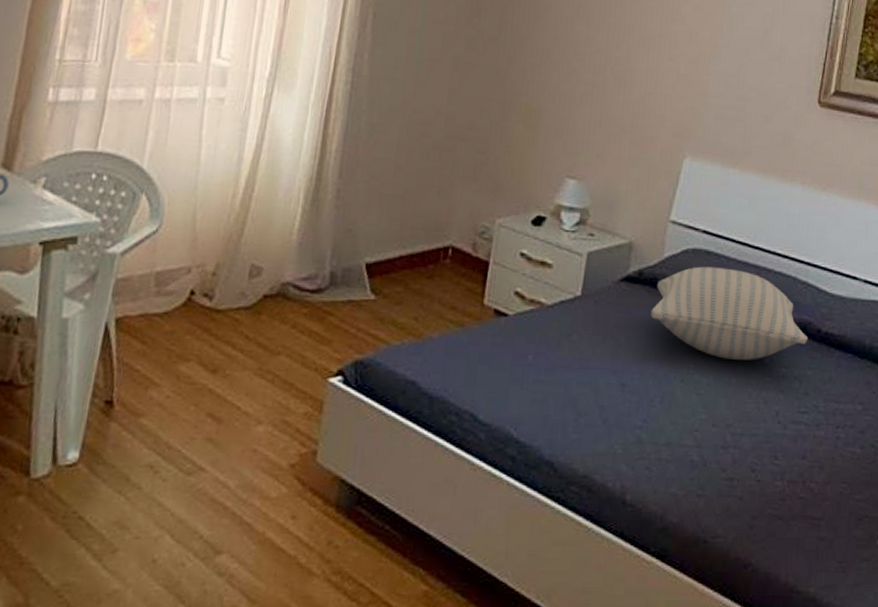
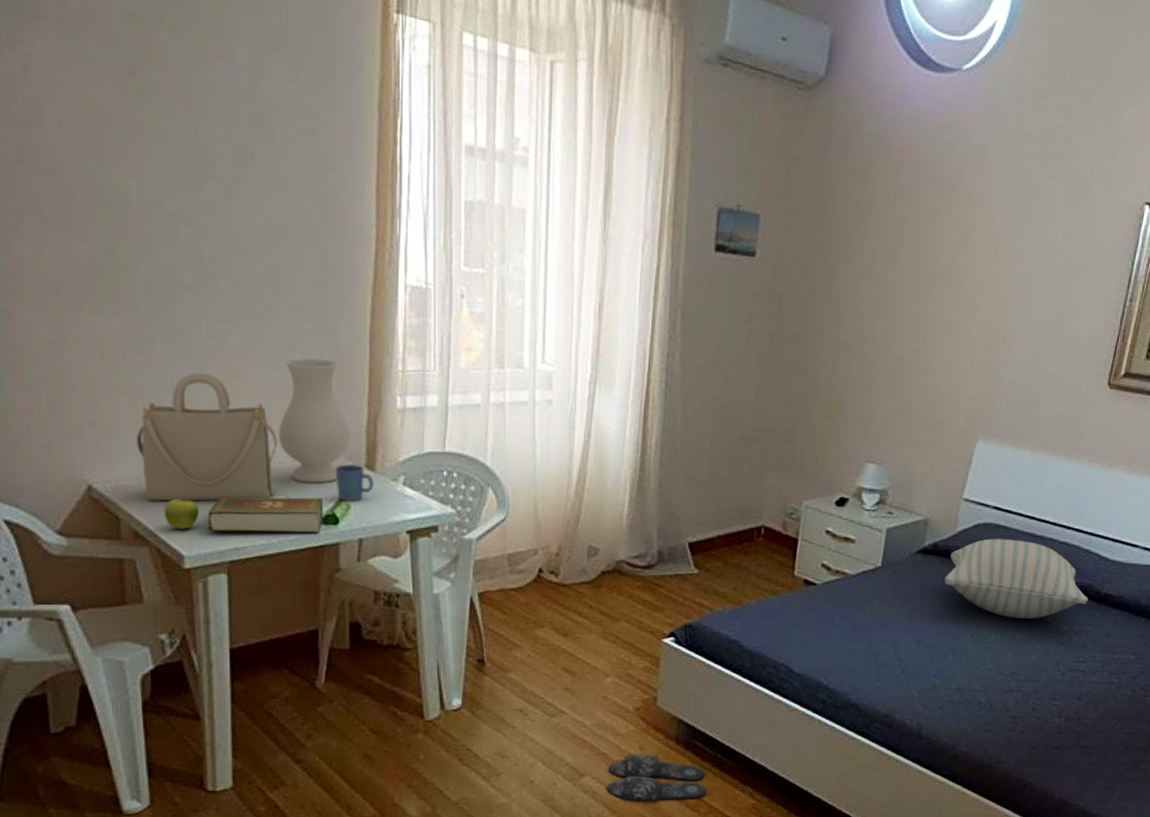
slippers: none [247,524,370,587] -> present [607,754,707,801]

